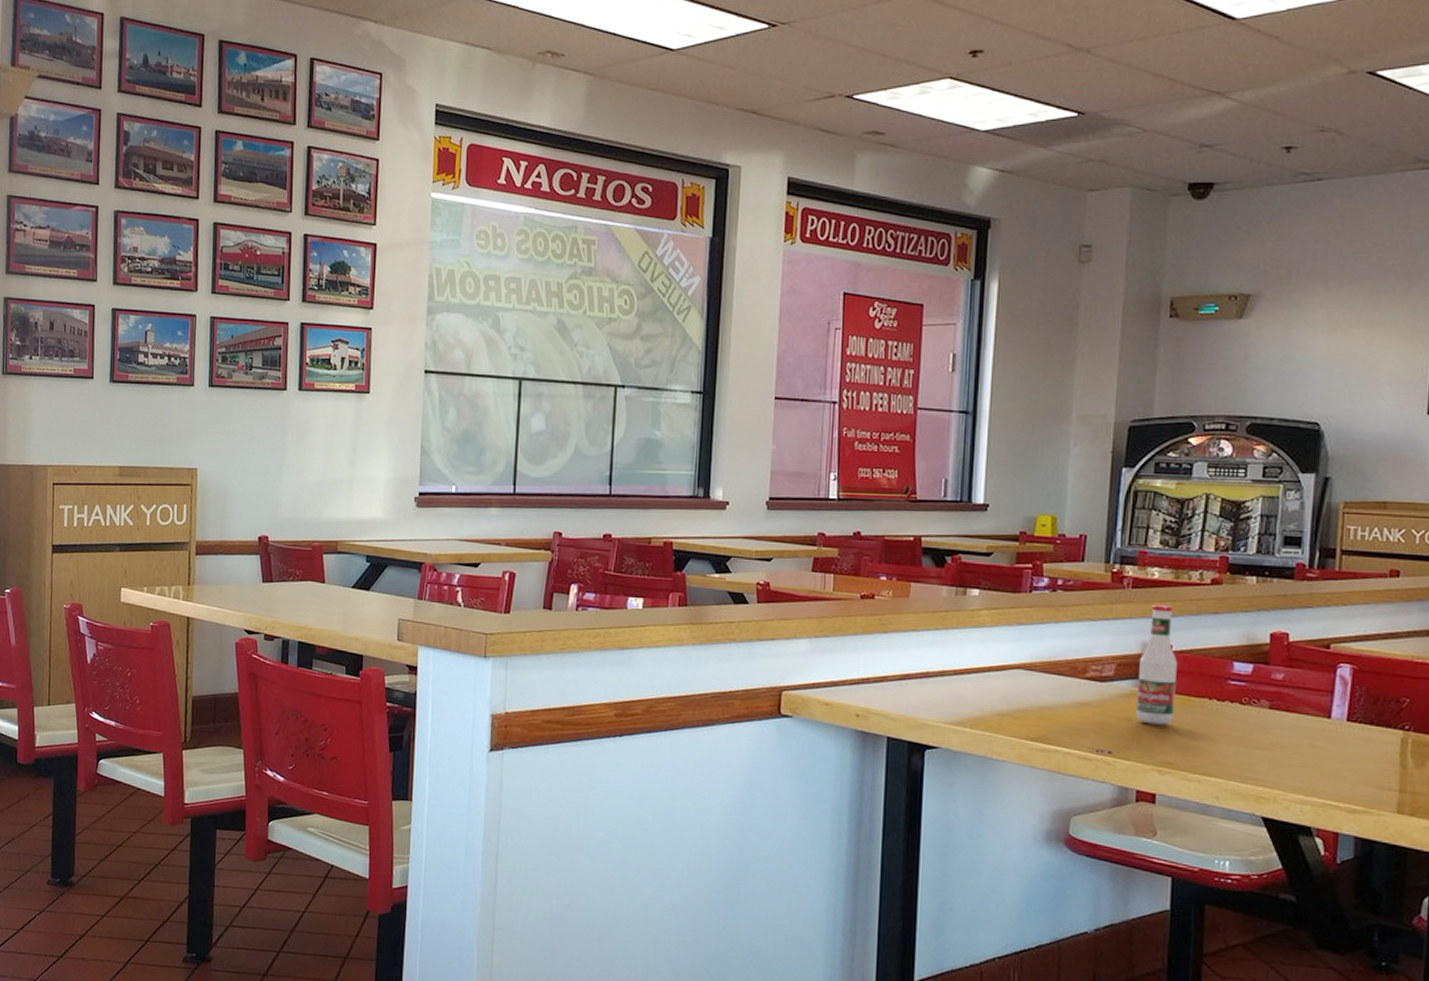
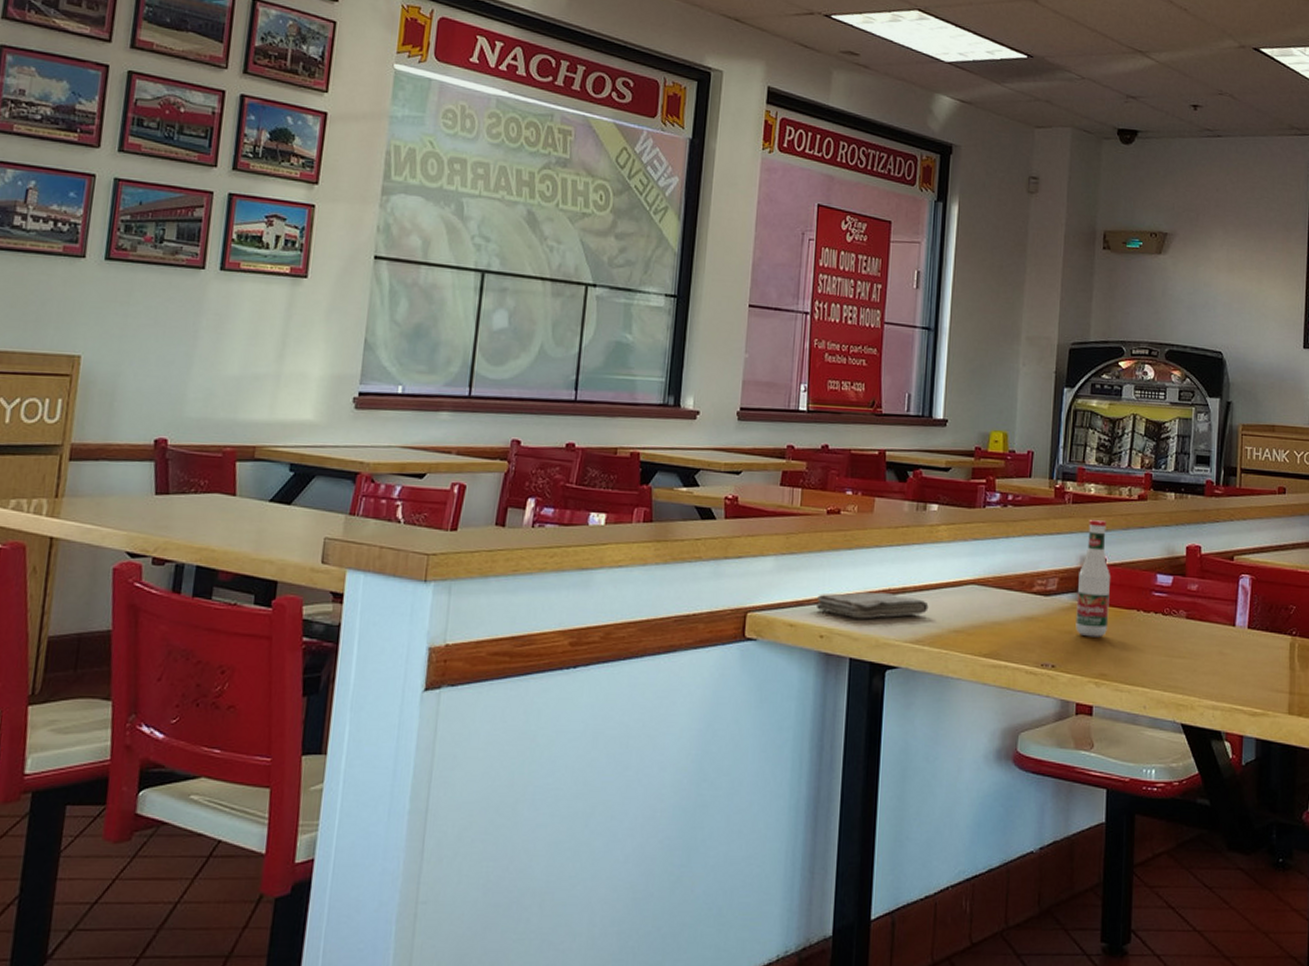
washcloth: none [851,674,970,700] -> present [815,592,929,619]

